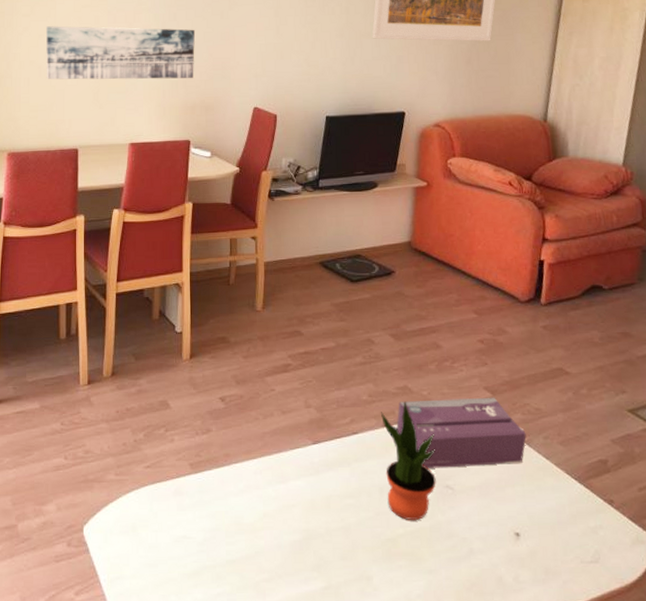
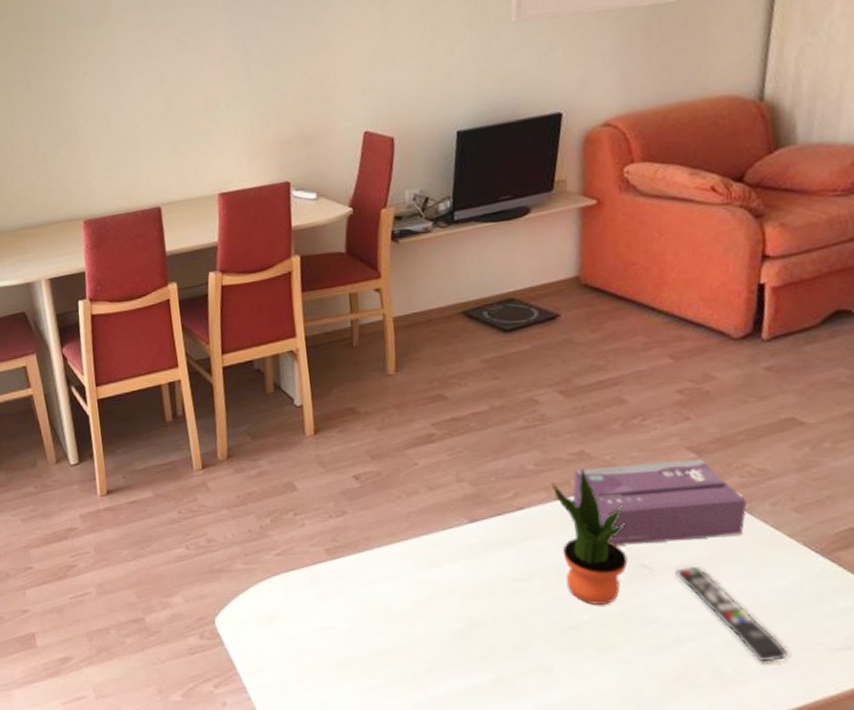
wall art: present [46,26,196,80] -> none [108,45,287,131]
remote control: none [472,488,553,573] -> present [676,566,788,663]

